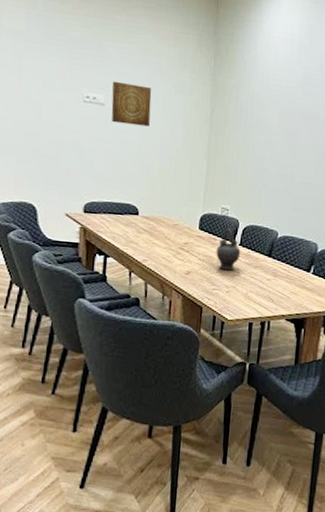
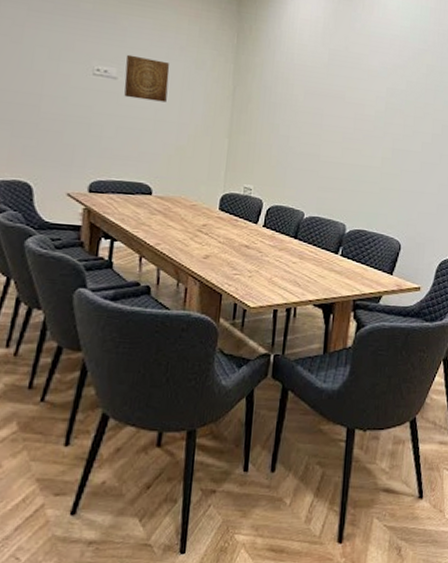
teapot: present [216,228,241,271] -> none [237,208,265,254]

